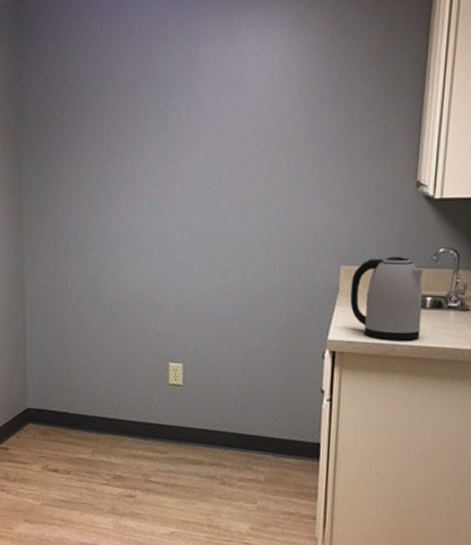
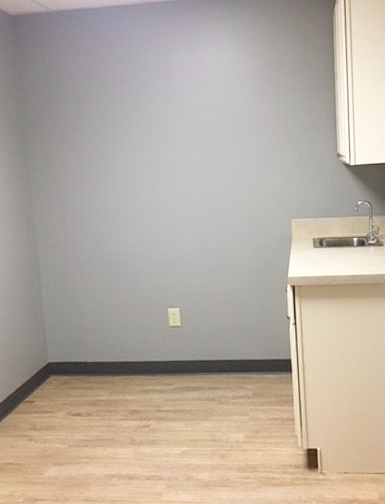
kettle: present [350,256,423,341] -> none [300,209,353,273]

